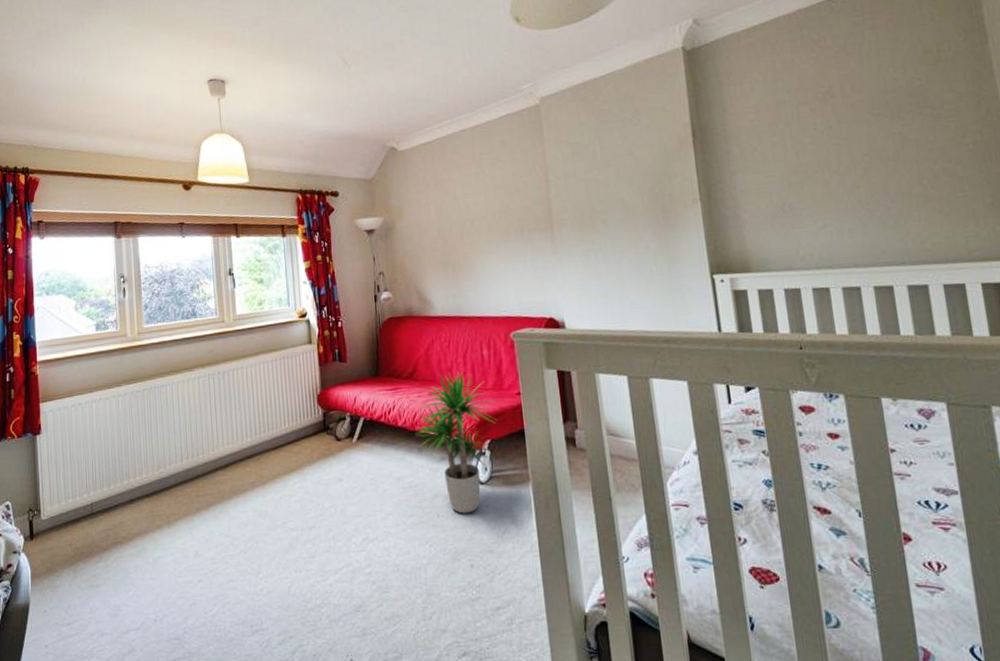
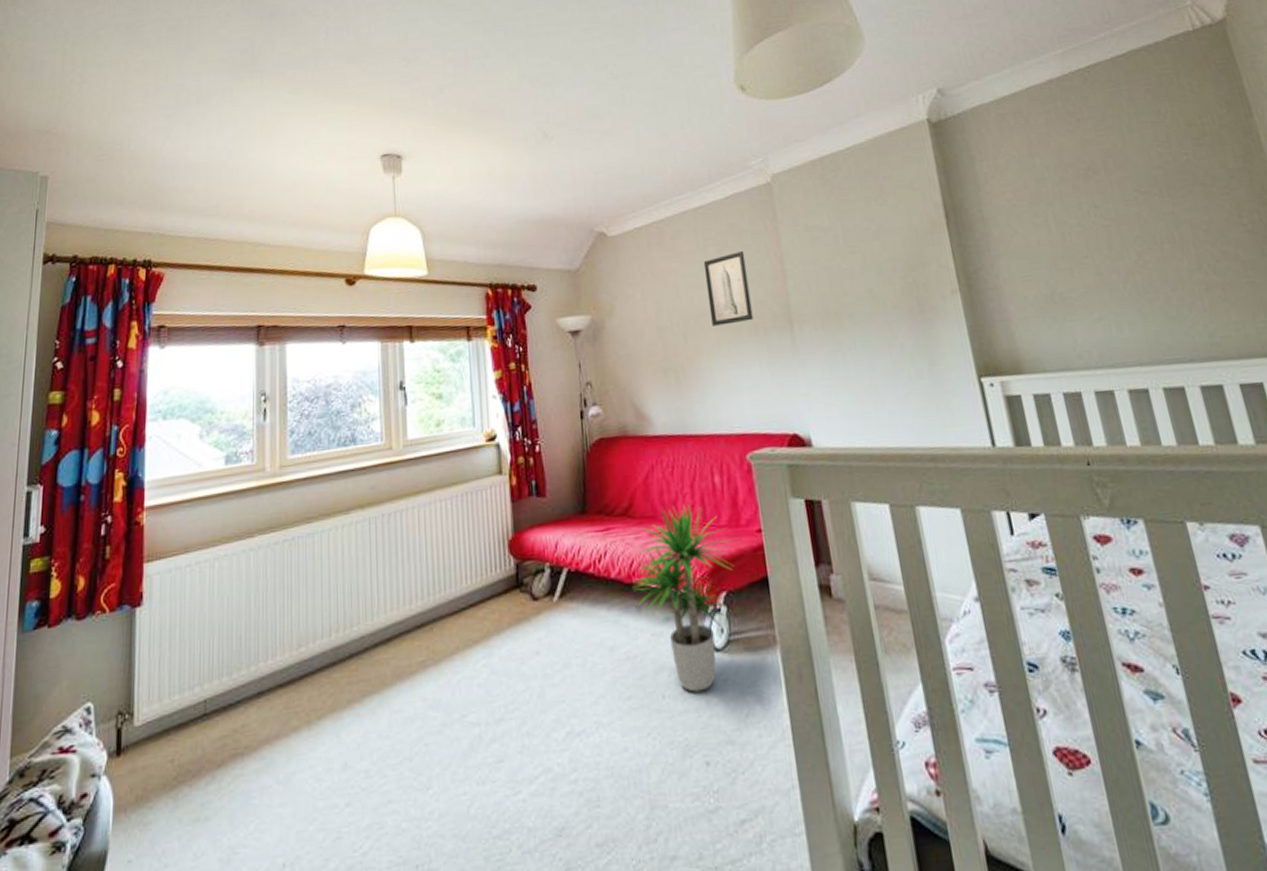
wall art: none [478,164,520,228] -> present [703,251,754,326]

